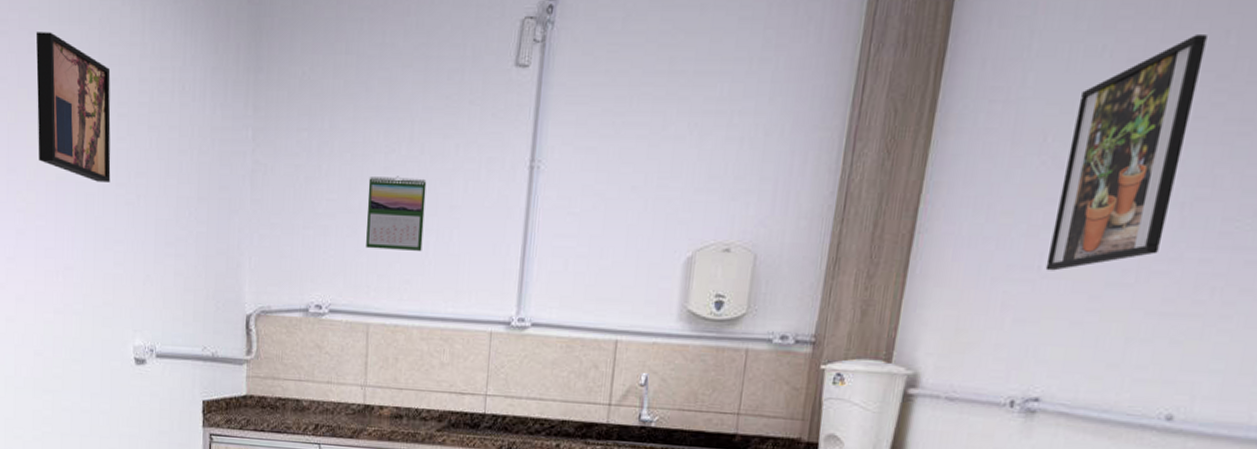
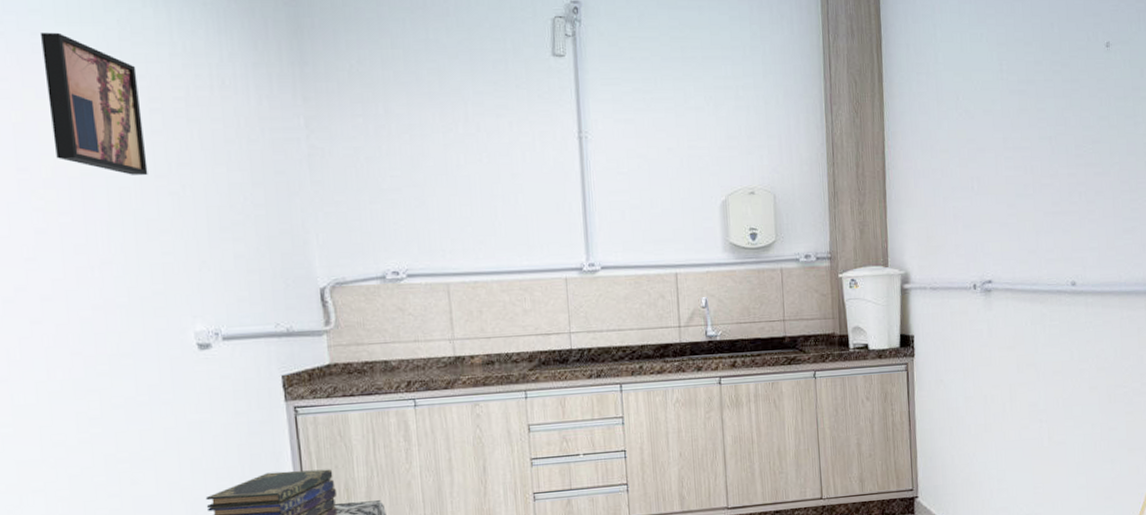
calendar: present [366,176,427,251] -> none [430,151,491,217]
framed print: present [1045,35,1207,271] -> none [974,26,1043,190]

